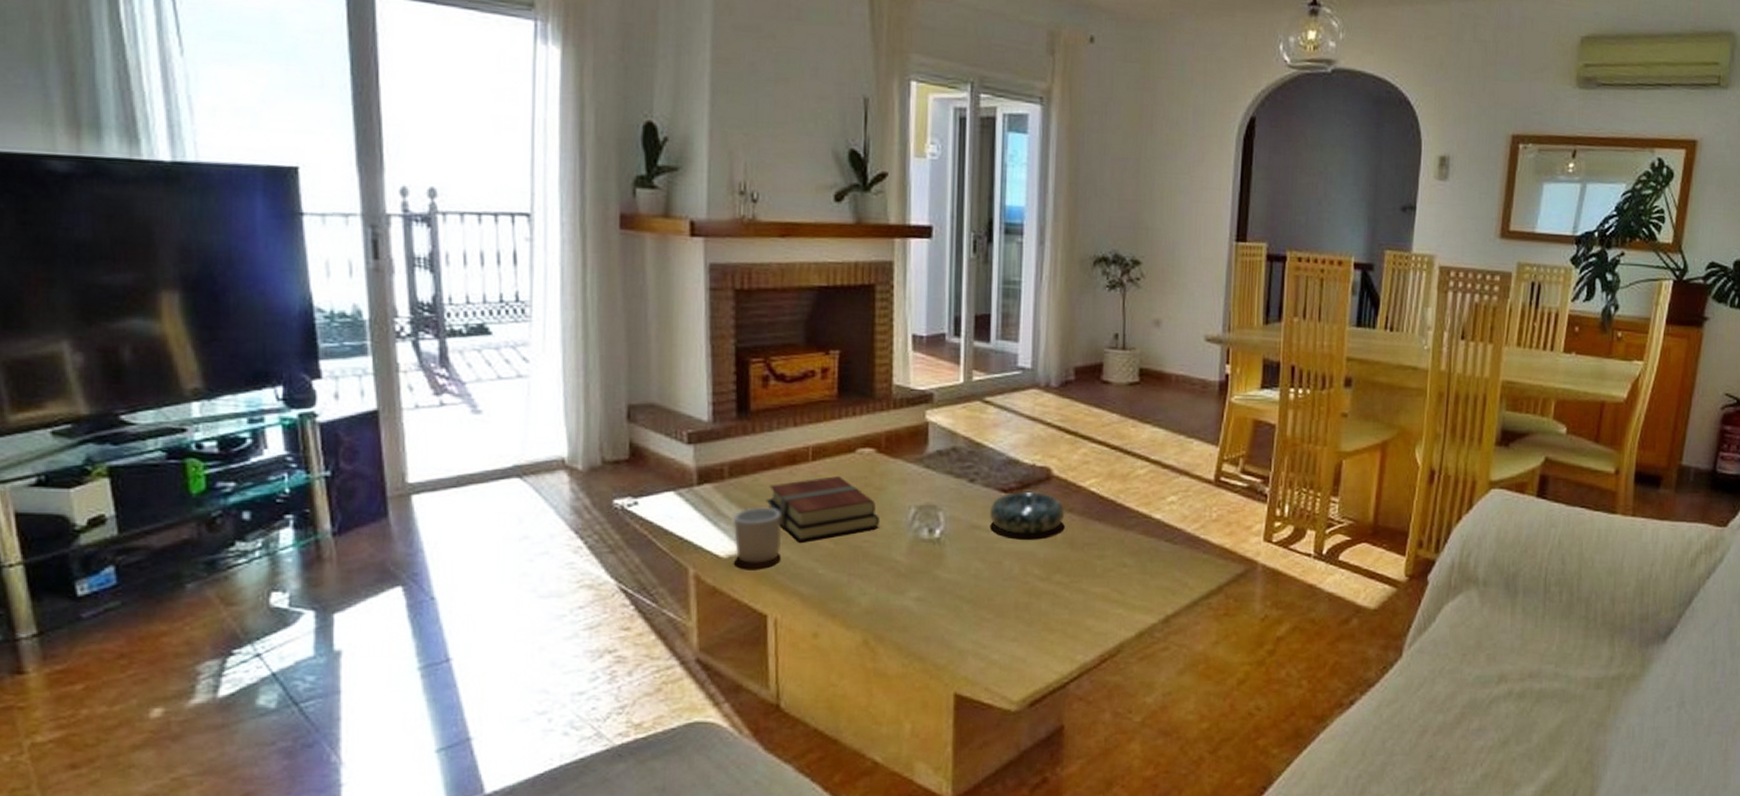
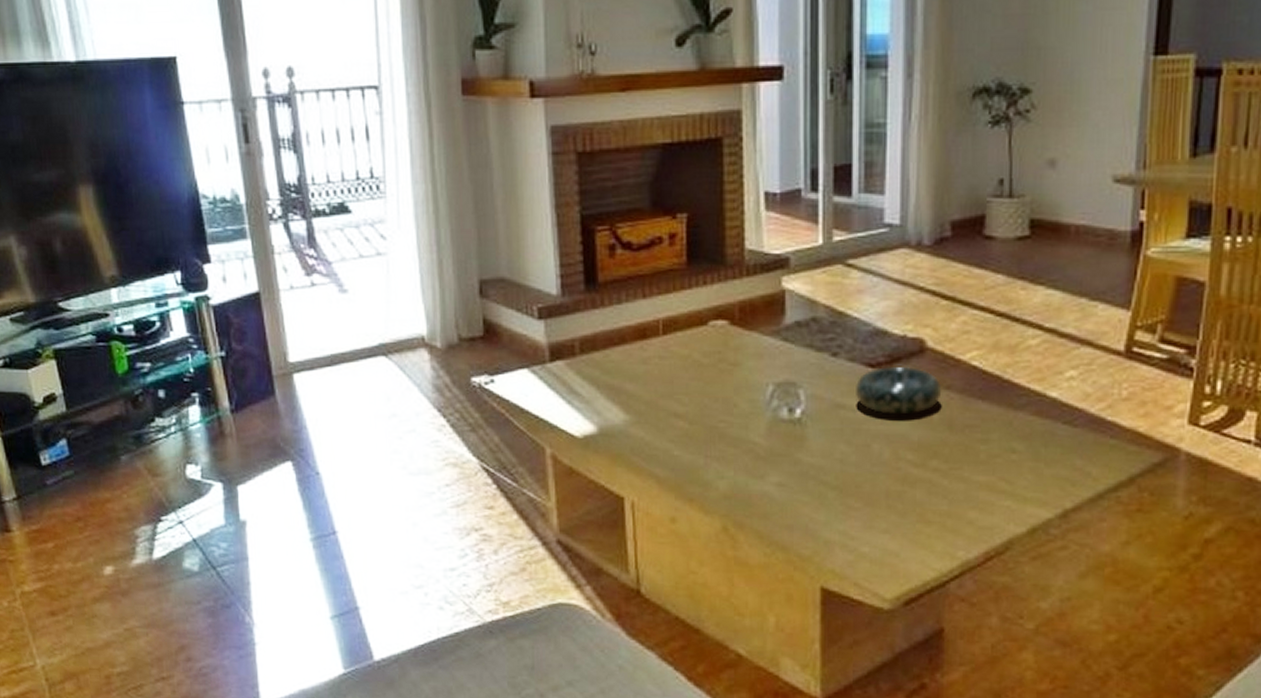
mug: present [732,507,782,563] -> none [586,385,636,444]
books: present [766,476,881,541] -> none [617,351,737,421]

